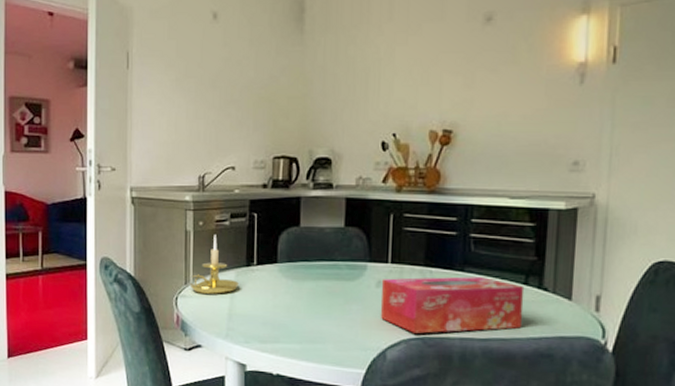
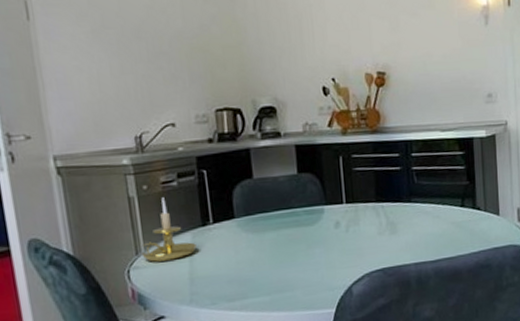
tissue box: present [380,276,525,334] -> none [339,205,464,266]

